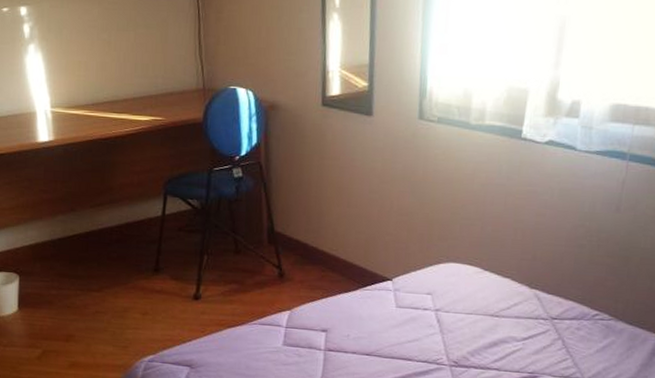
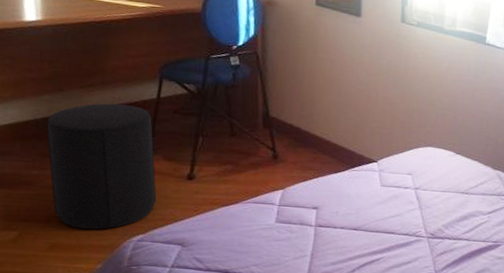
stool: none [61,222,165,349] -> present [46,103,157,230]

